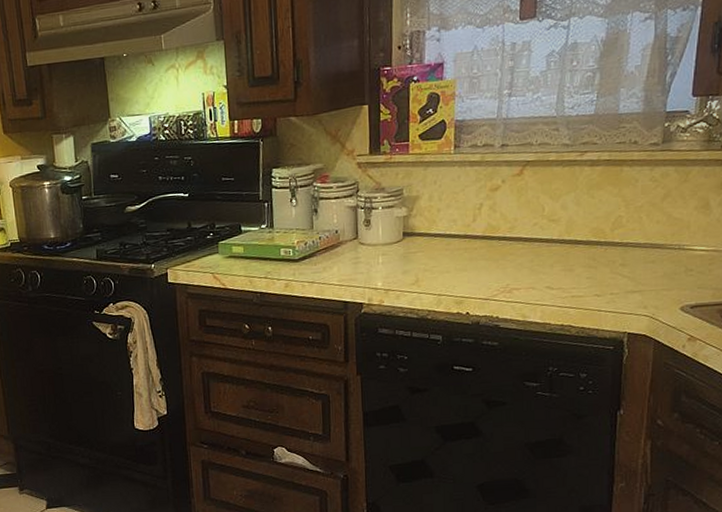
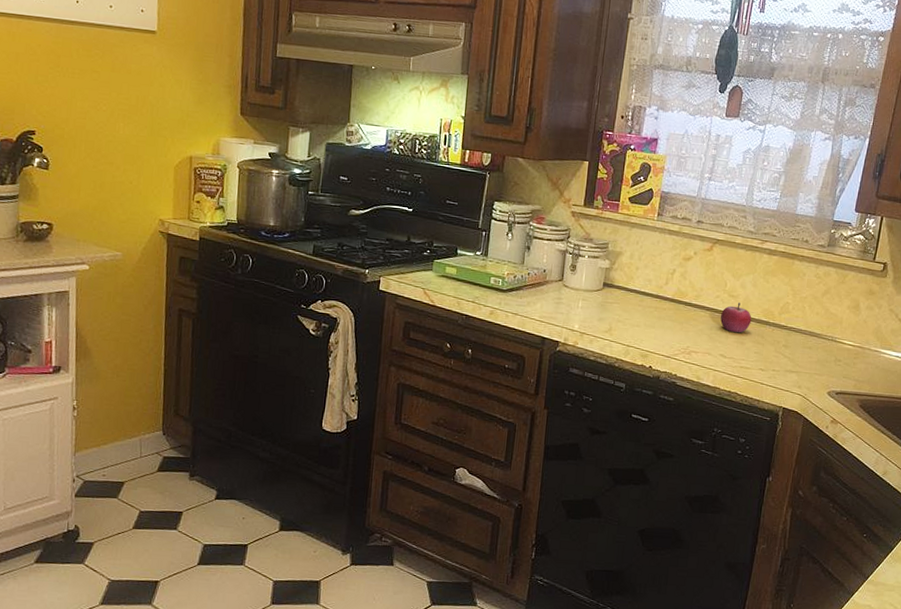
fruit: none [542,226,579,260] -> present [720,303,752,333]

